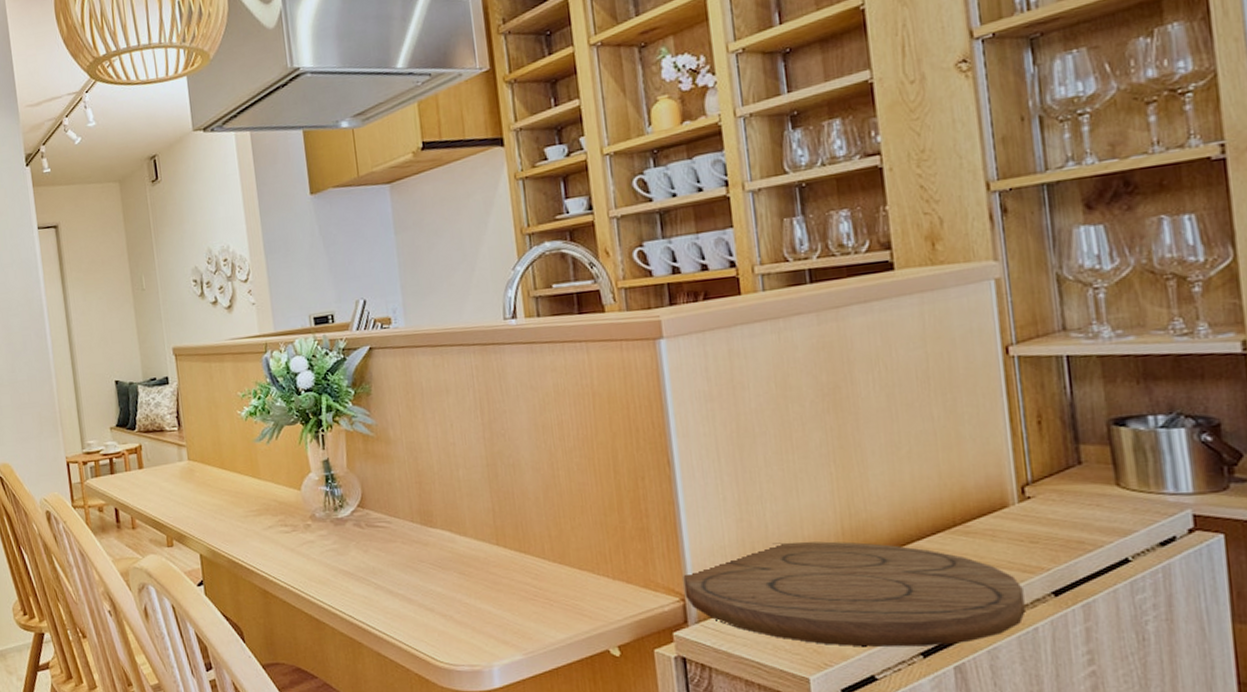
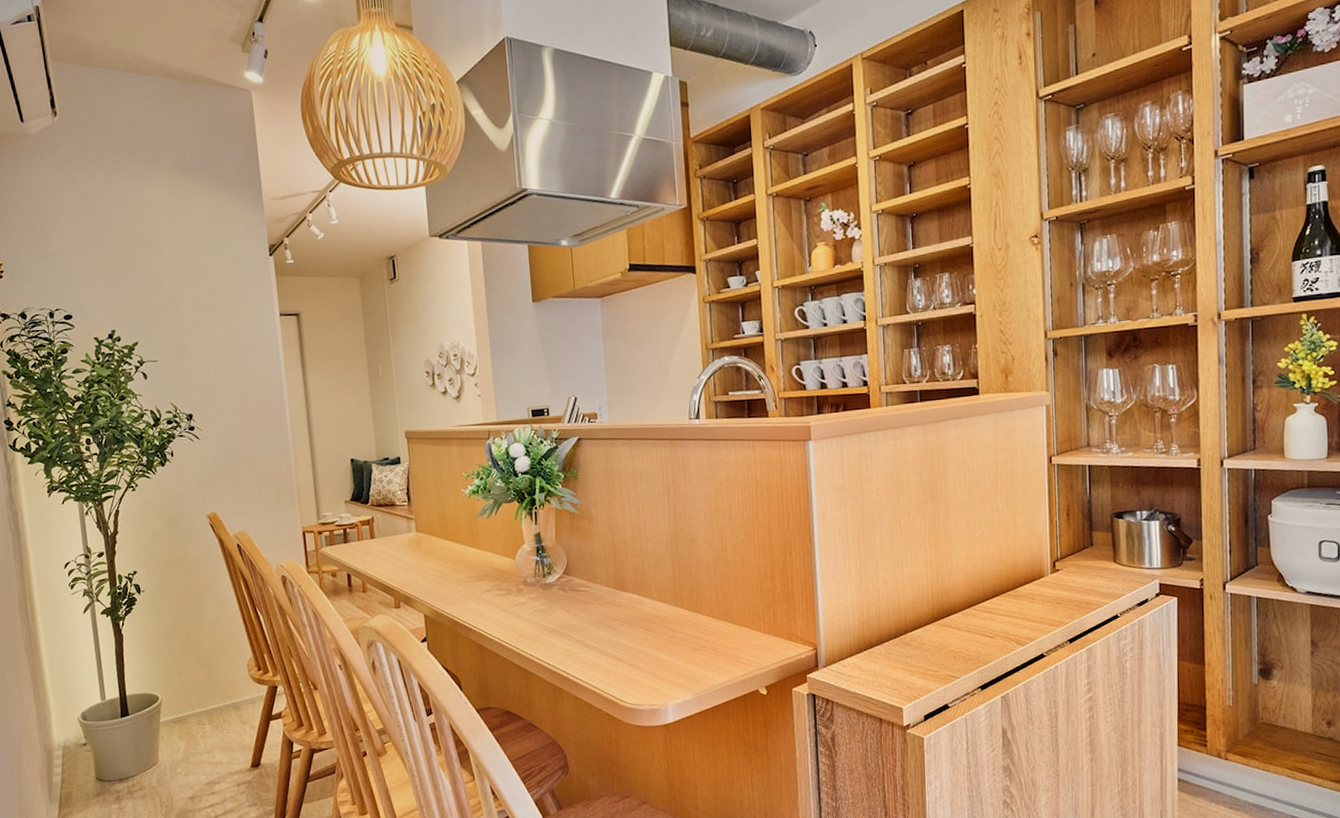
cutting board: present [683,541,1026,648] -> none [816,603,1050,684]

